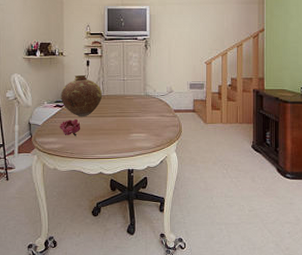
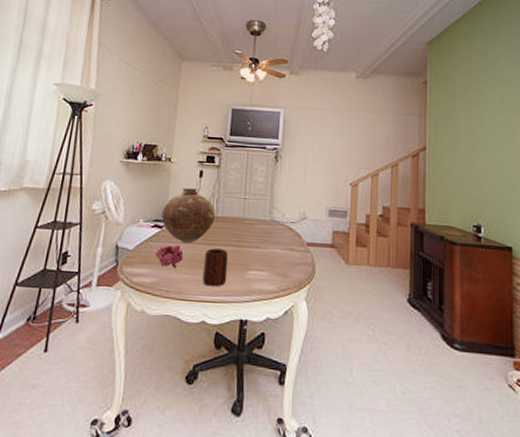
mug: none [97,119,116,147] -> present [202,248,229,287]

